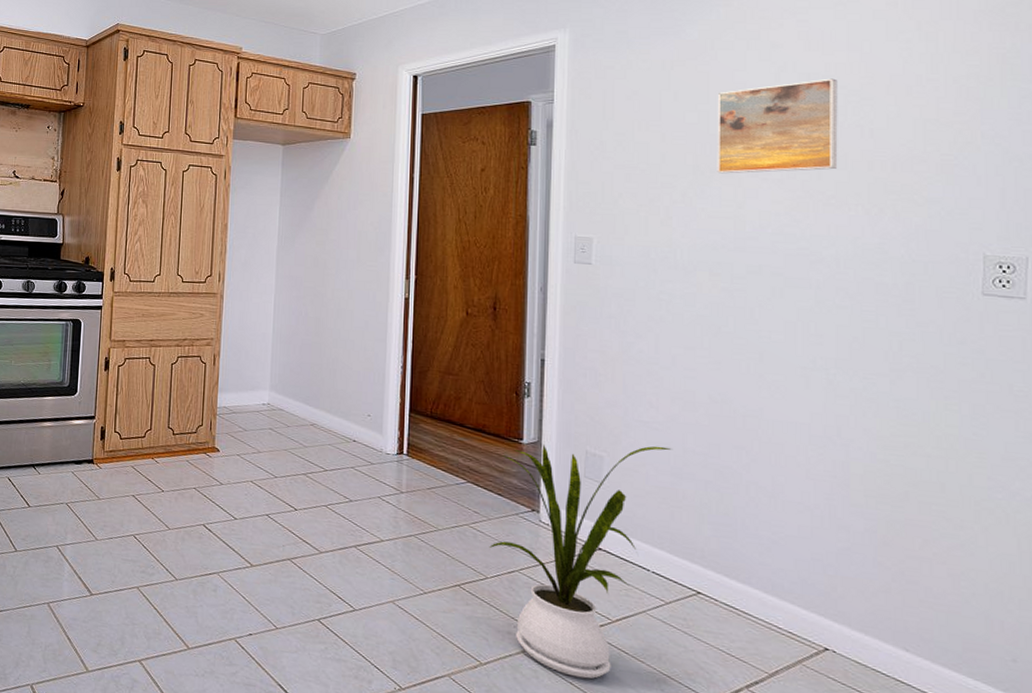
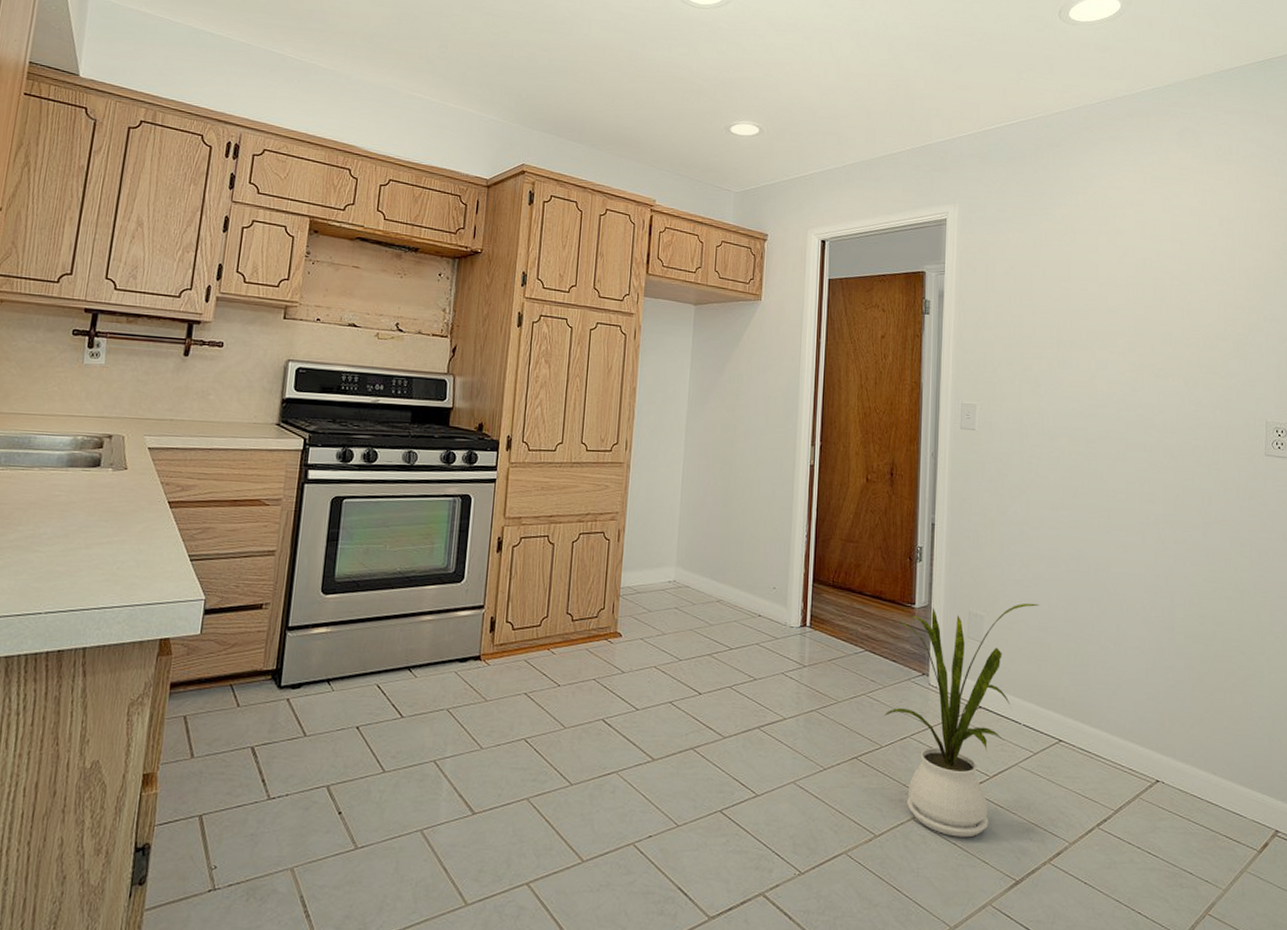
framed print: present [717,78,838,174] -> none [1076,264,1165,347]

